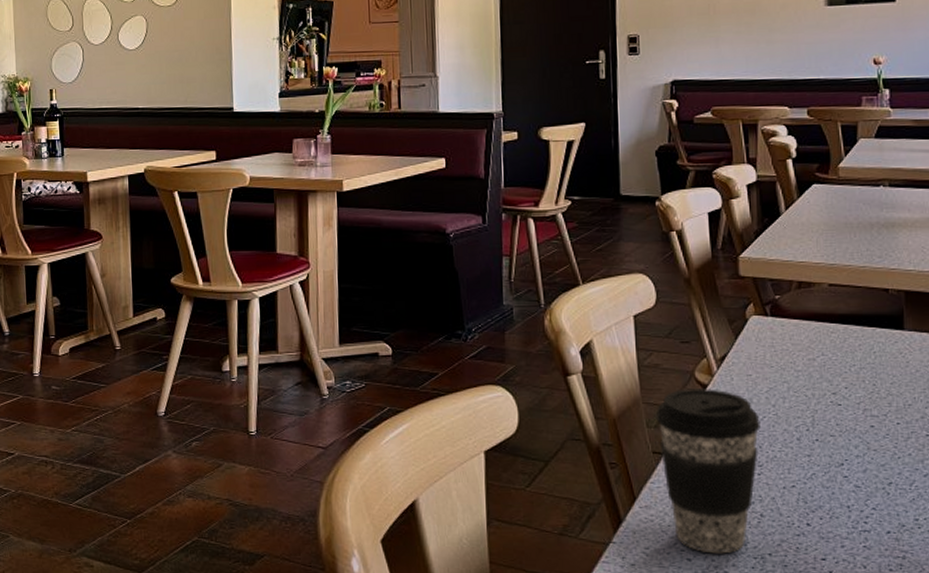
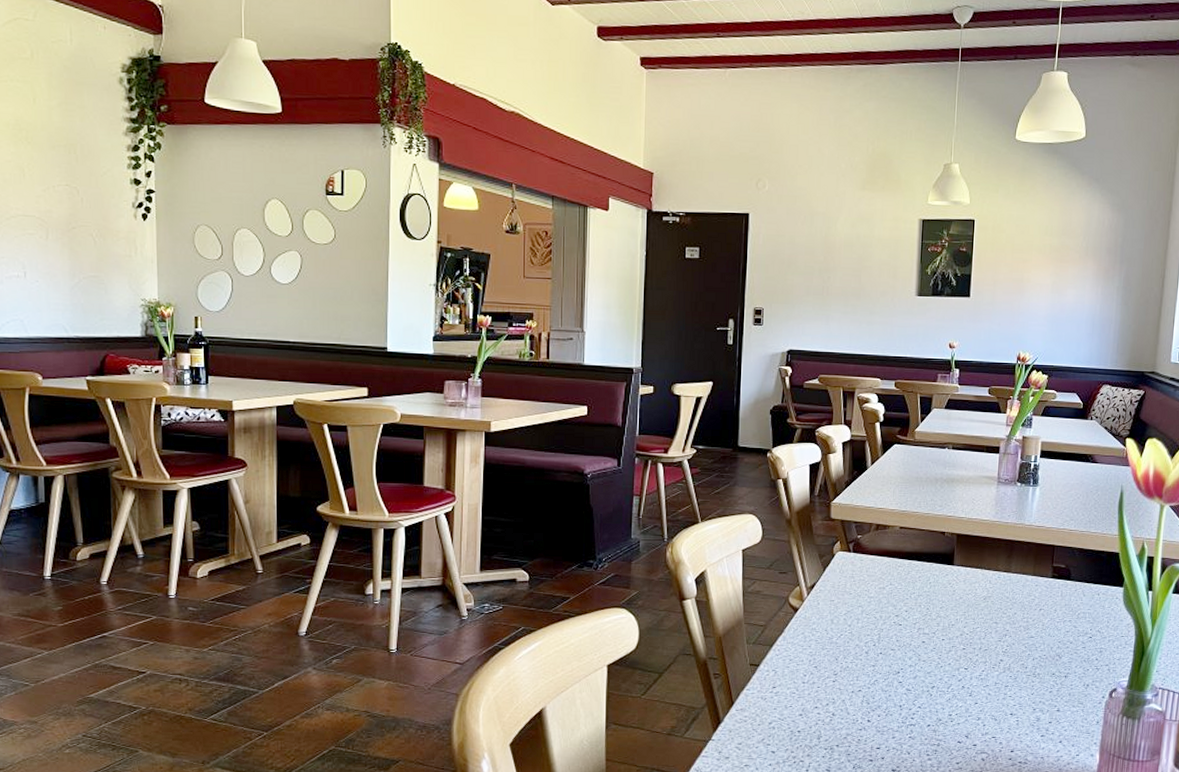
coffee cup: present [655,387,760,554] -> none [754,610,838,747]

